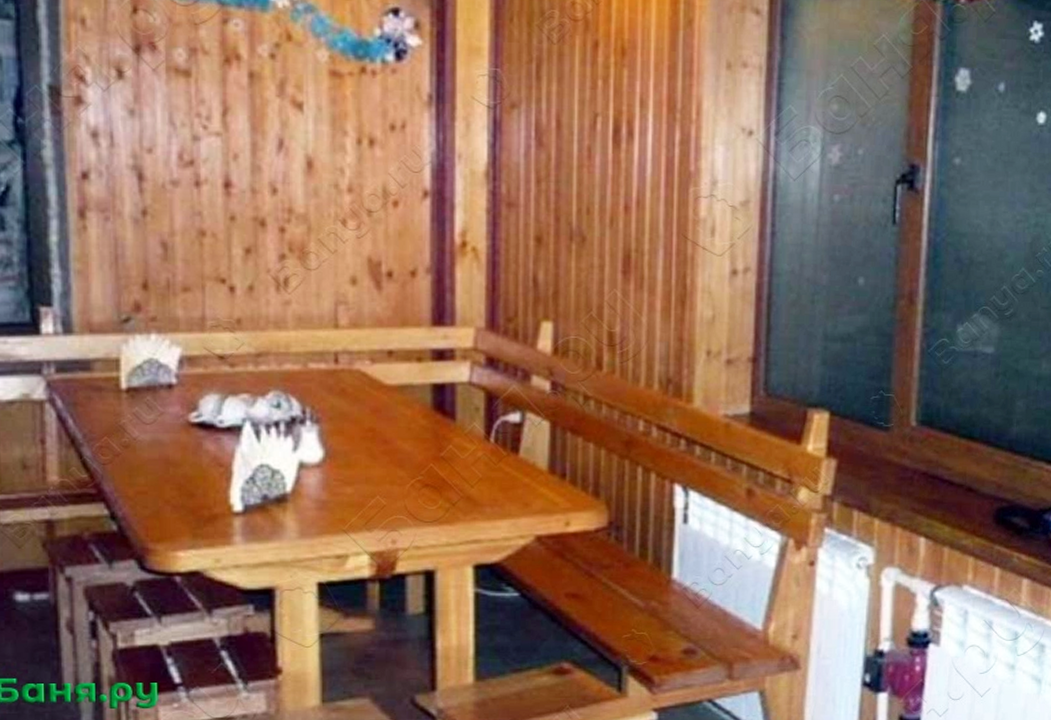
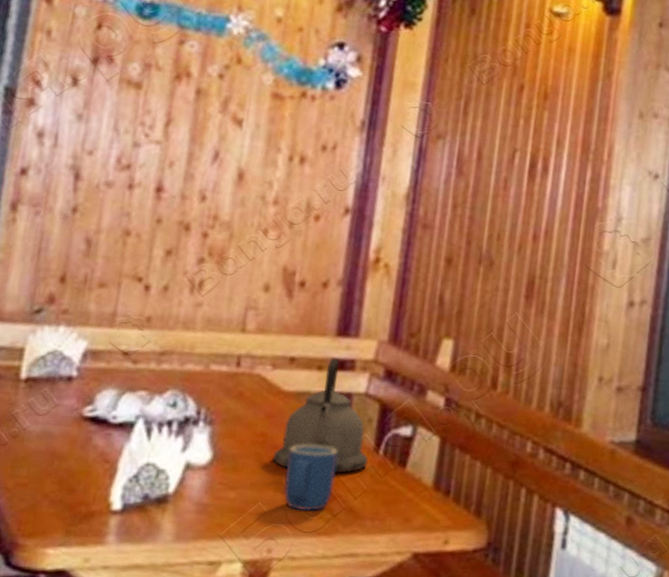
kettle: none [385,348,480,463] -> present [273,358,369,473]
mug: none [399,437,449,502] -> present [283,444,338,512]

